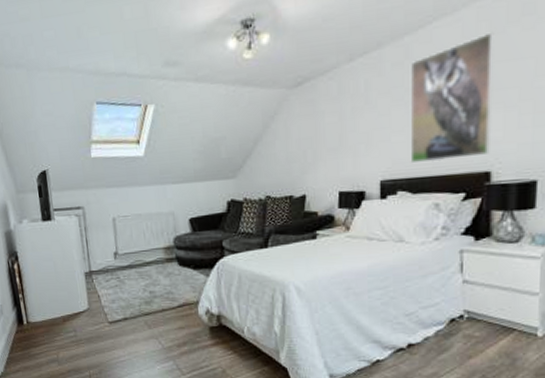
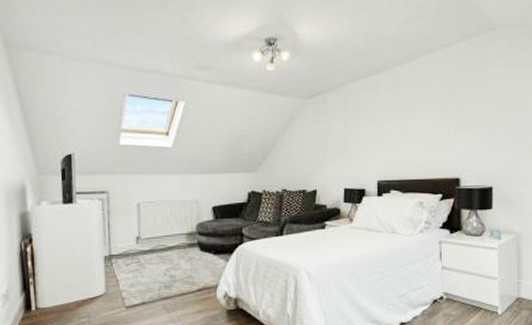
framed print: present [410,32,495,162] -> none [400,71,460,168]

